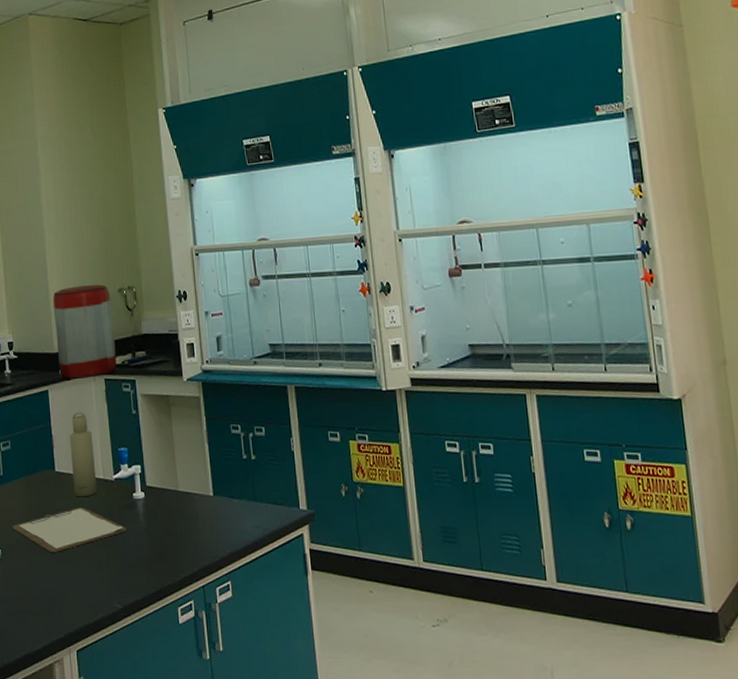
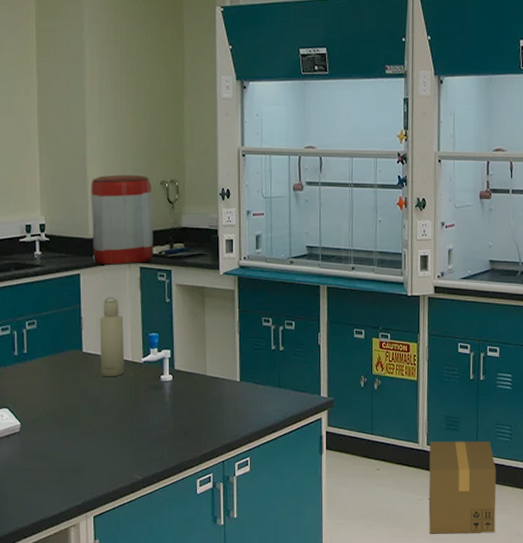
clipboard: present [12,507,126,553] -> none [34,386,152,427]
cardboard box: none [426,555,516,669] -> present [428,441,496,534]

